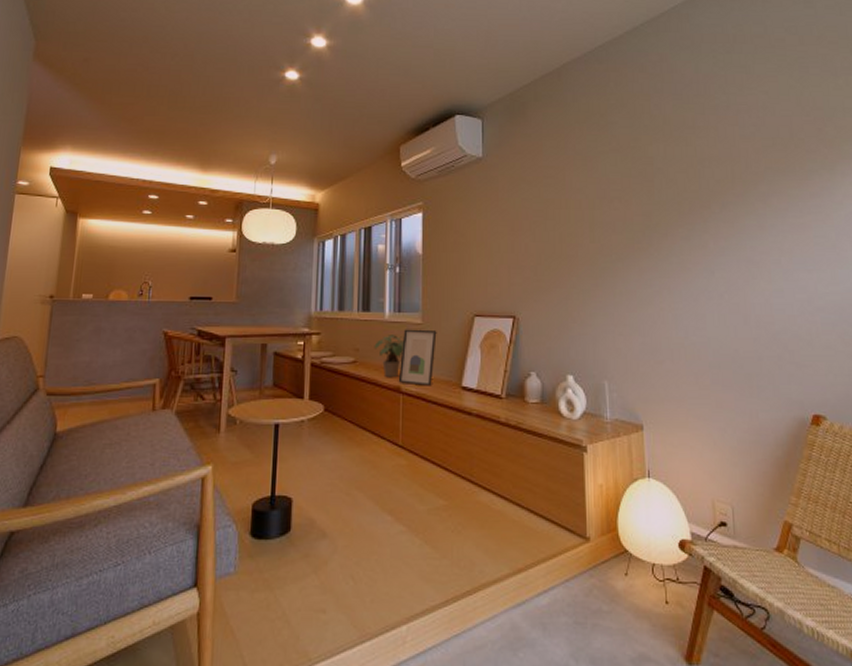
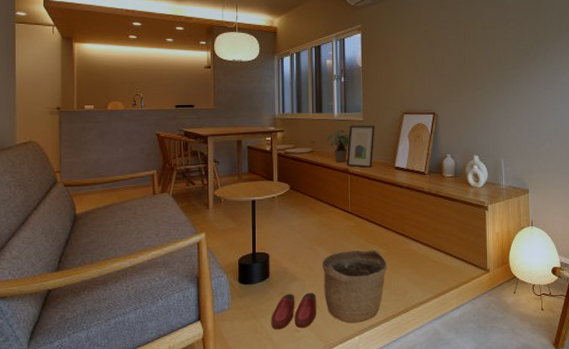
slippers: none [289,556,351,607] -> present [271,292,316,329]
basket: none [360,500,448,605] -> present [321,250,387,324]

